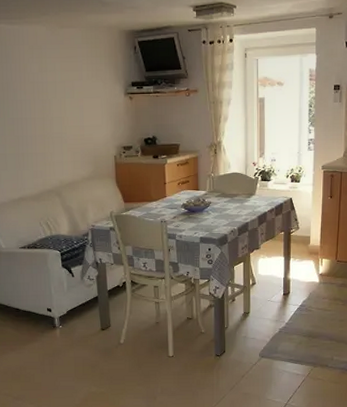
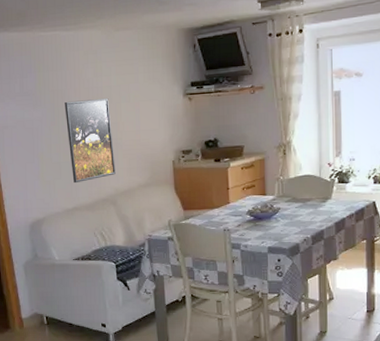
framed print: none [10,93,60,175] -> present [64,98,116,184]

